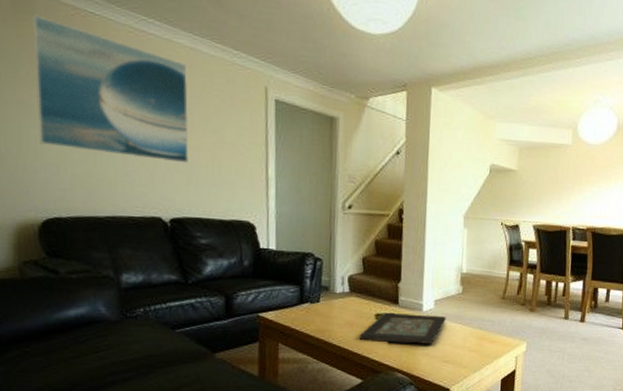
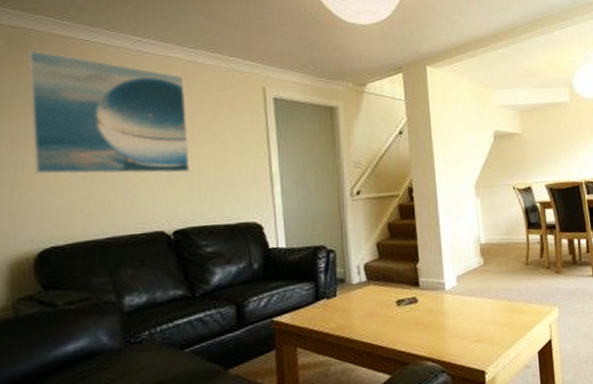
decorative tray: present [359,313,446,344] -> none [381,292,471,332]

